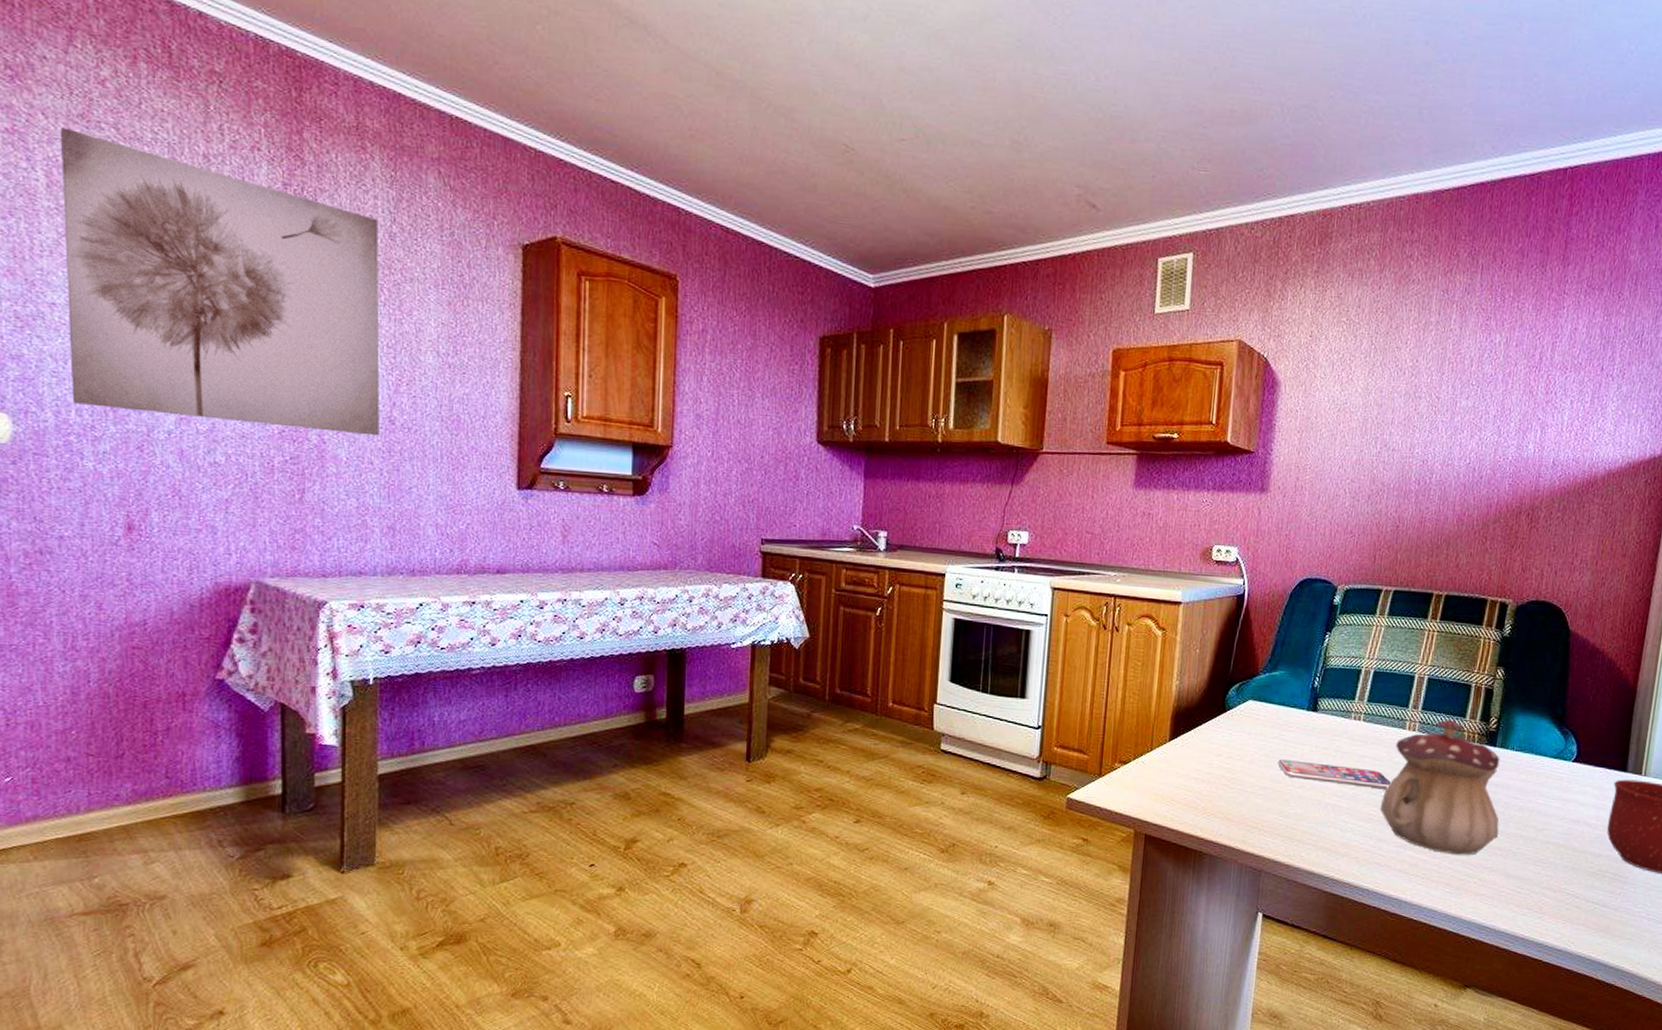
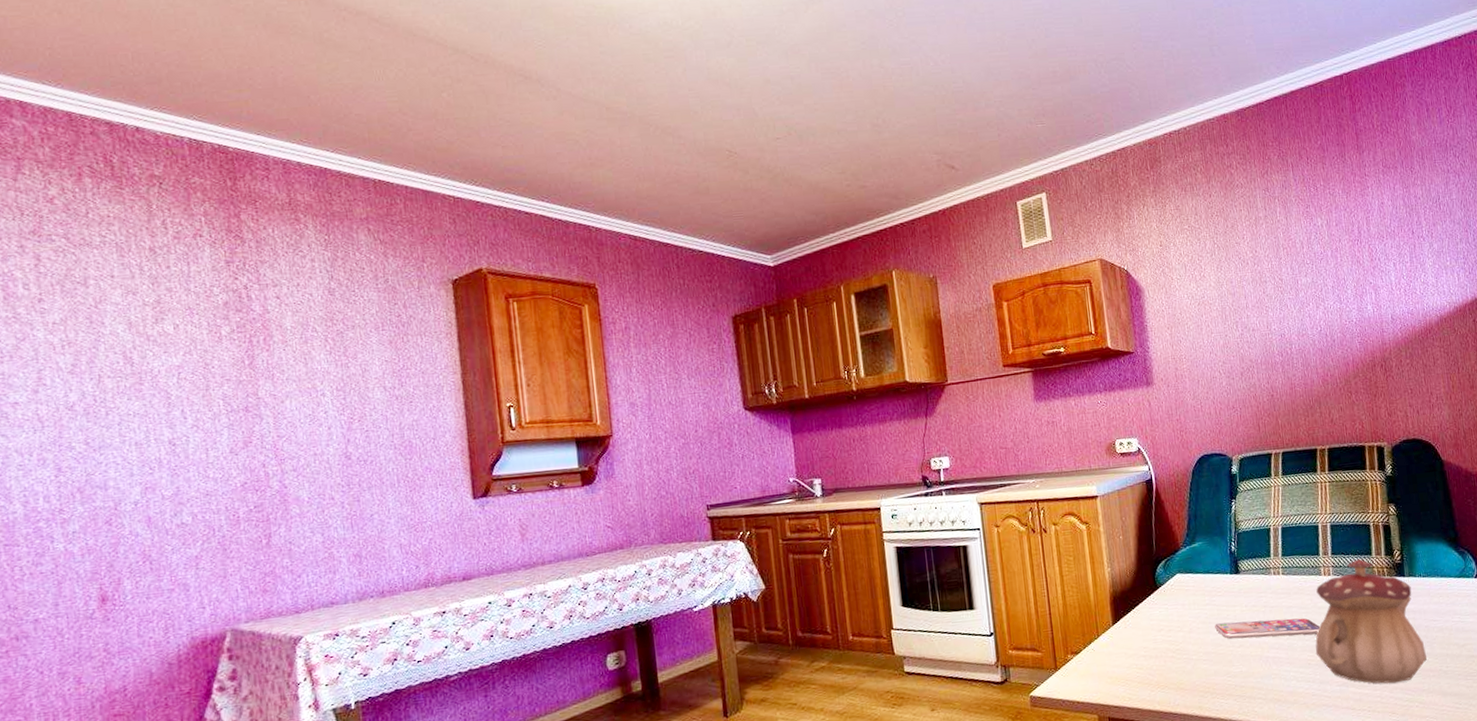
wall art: present [61,127,380,436] -> none [14,245,338,492]

